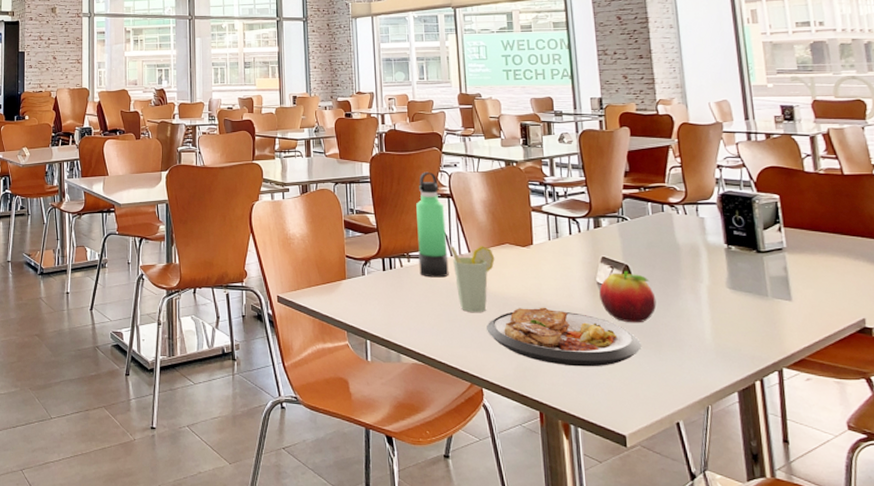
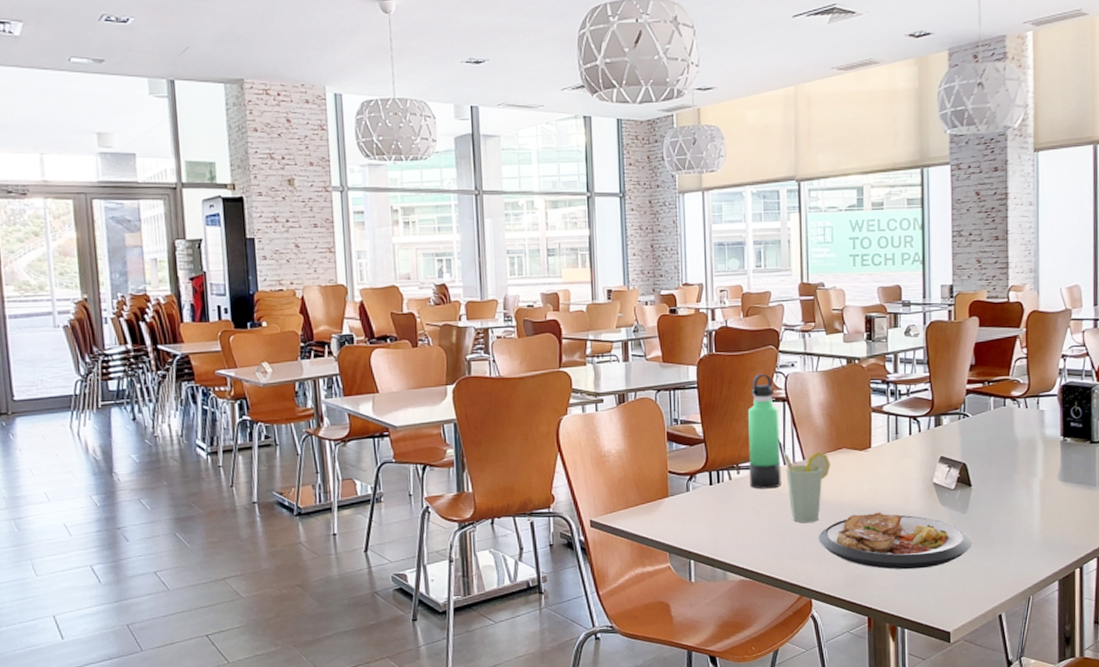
fruit: present [599,271,657,323] -> none [935,470,990,522]

